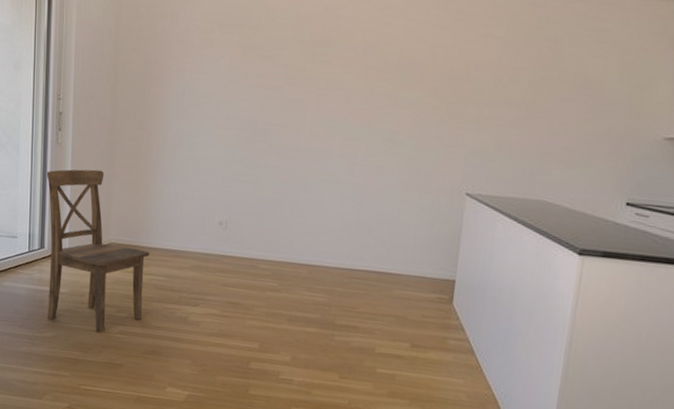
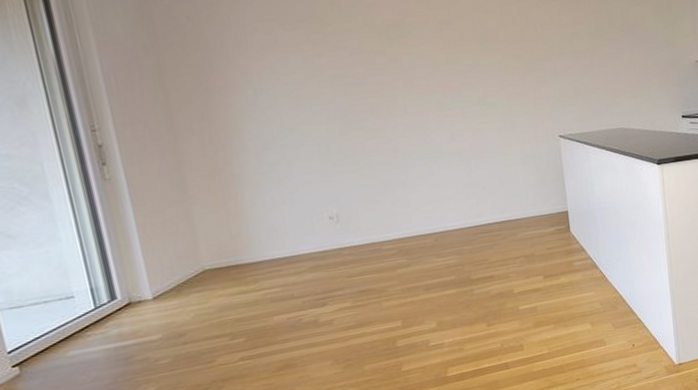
dining chair: present [46,169,150,334] -> none [97,196,264,375]

